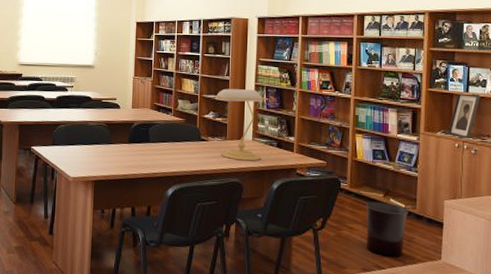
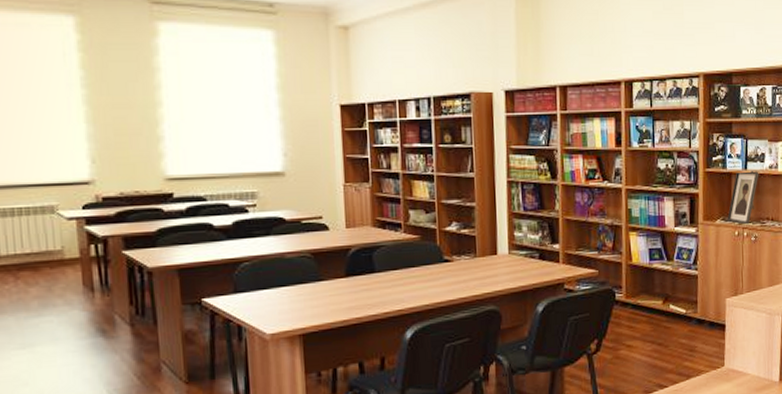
desk lamp: present [215,88,269,161] -> none [458,188,526,282]
waste bin: present [366,202,408,257] -> none [644,310,689,373]

